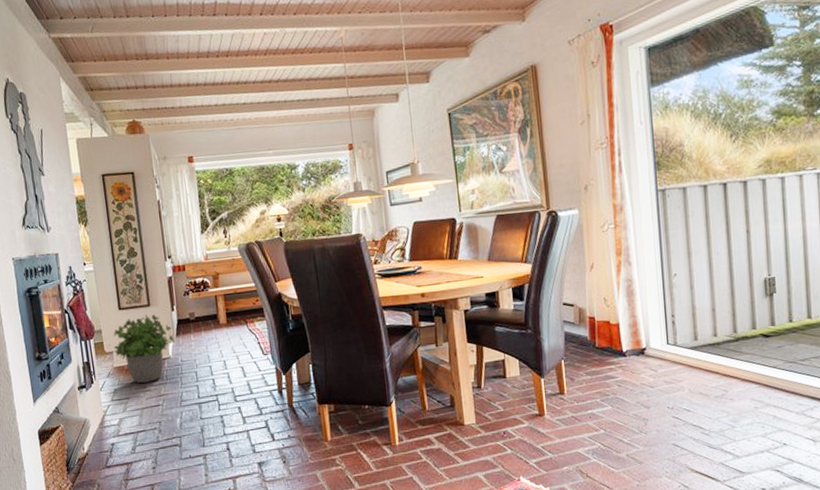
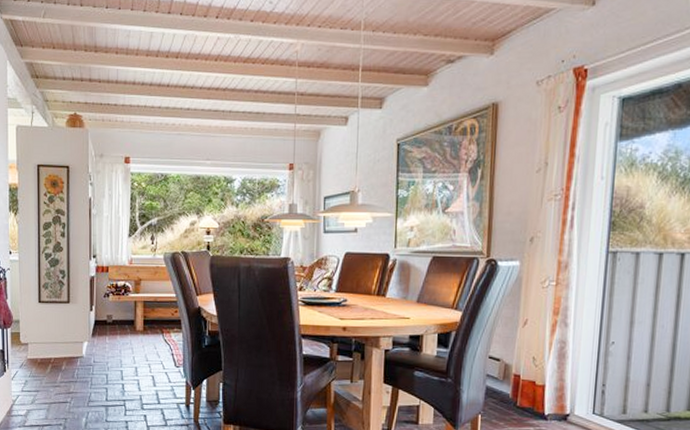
potted plant: present [113,314,175,383] -> none [29,311,90,378]

